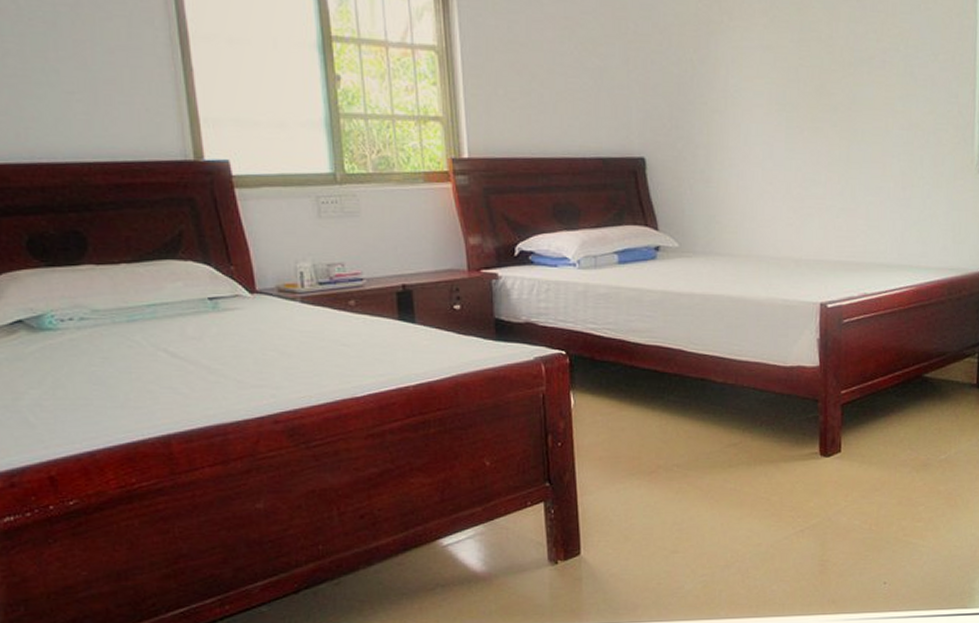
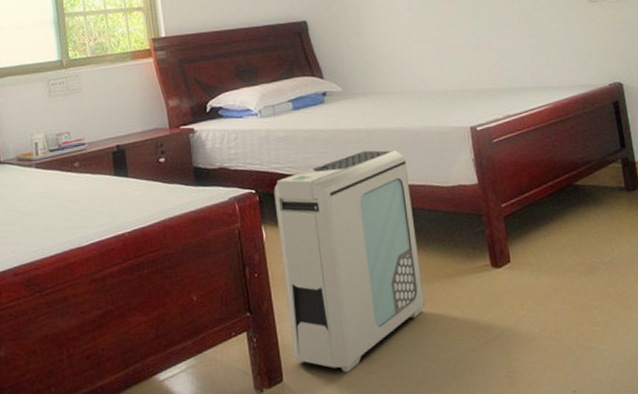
air purifier: none [587,318,744,550] -> present [274,150,425,372]

